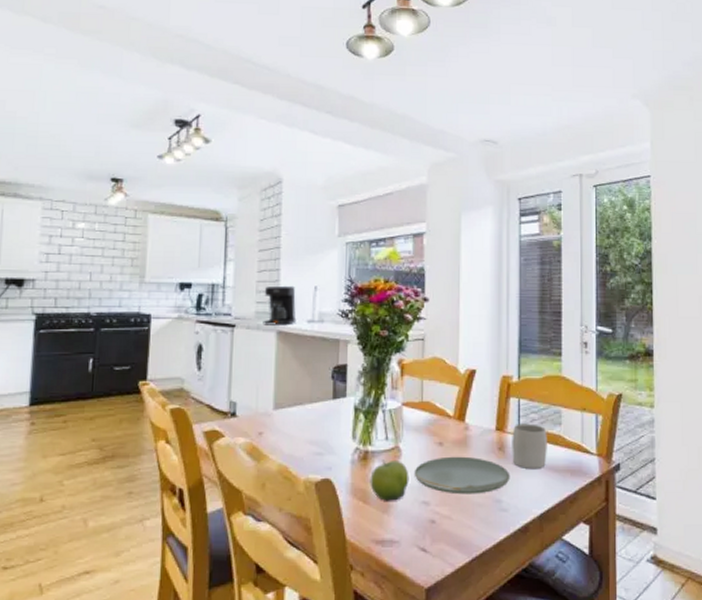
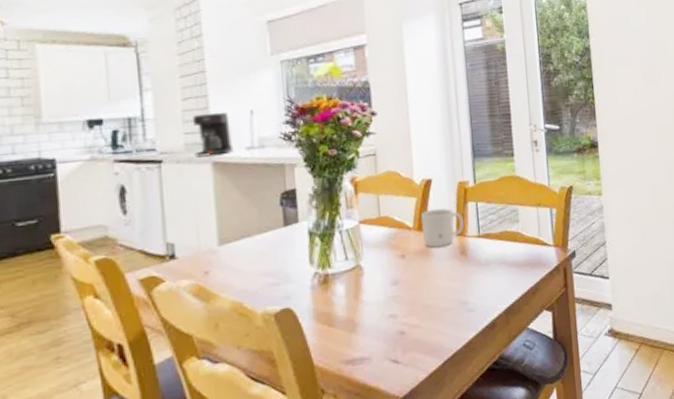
fruit: present [370,459,409,501] -> none [333,279,374,321]
plate: present [414,456,510,495] -> none [378,264,475,304]
mug: none [463,400,504,439] -> present [421,208,464,248]
mug: present [512,423,547,468] -> none [472,224,508,268]

